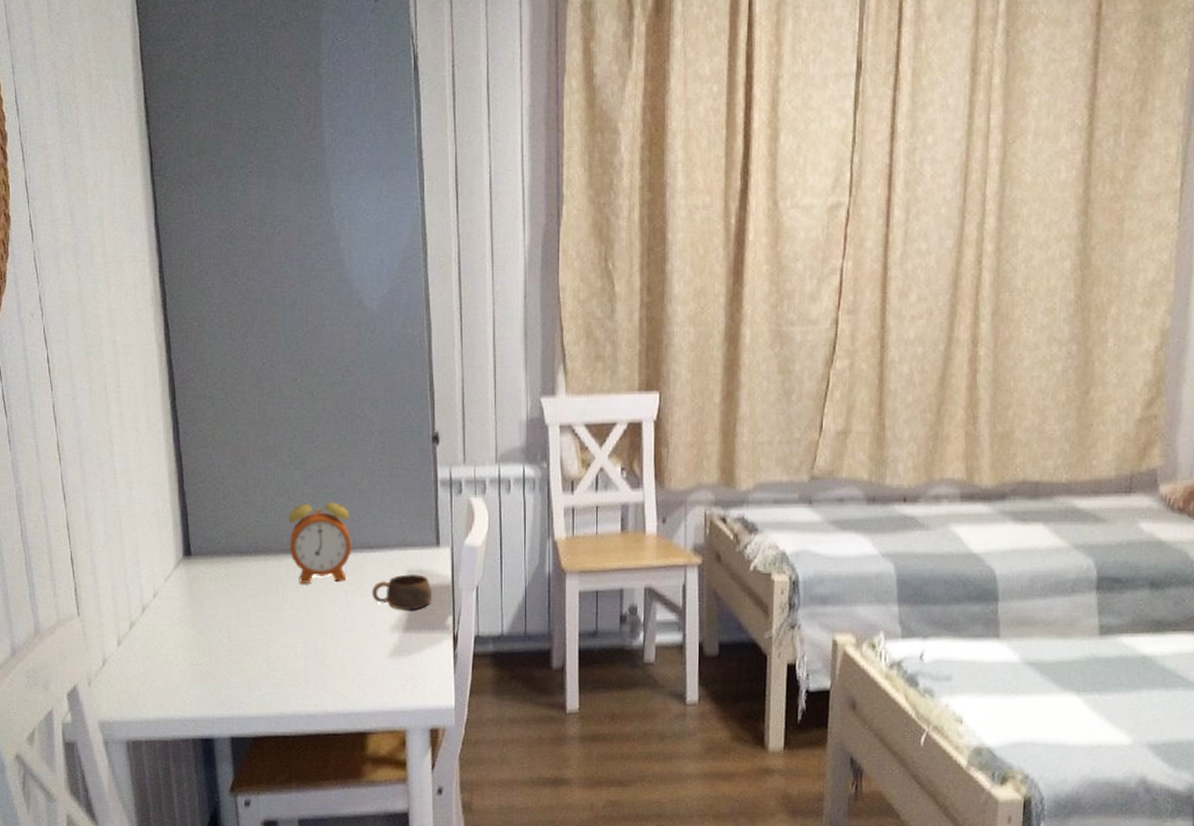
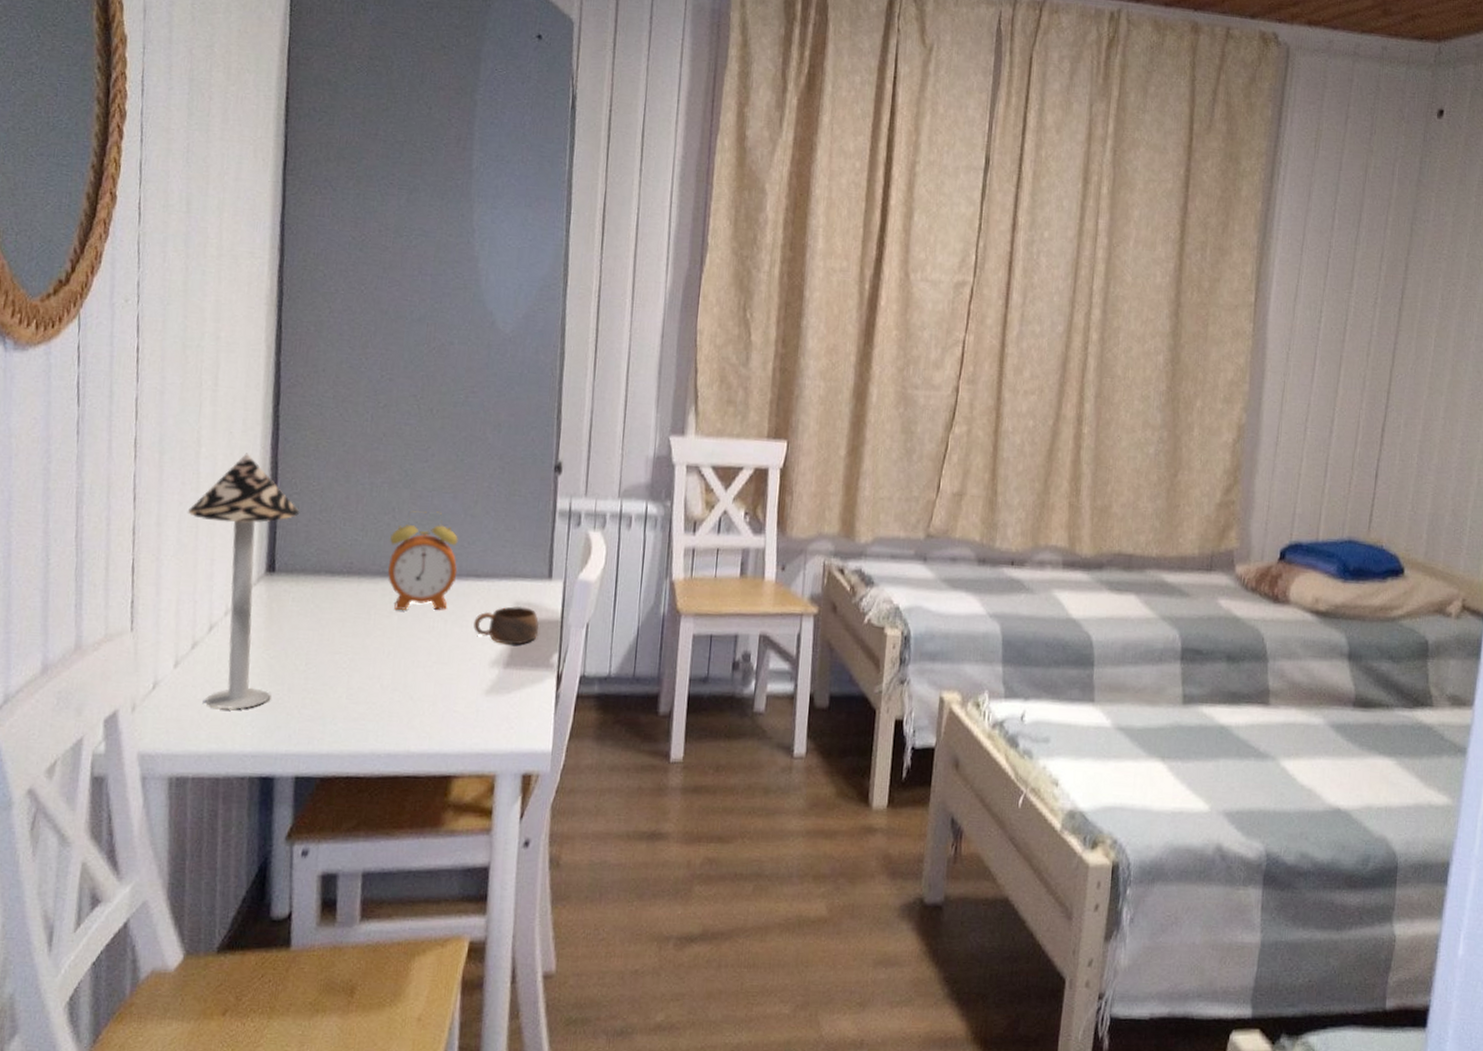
table lamp: none [110,448,206,681] -> present [187,453,300,710]

